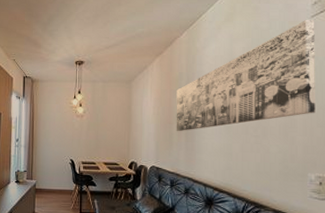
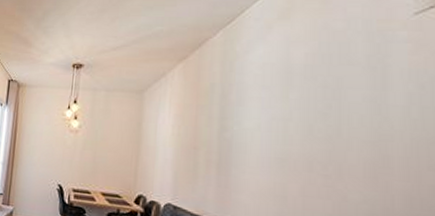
wall art: present [176,19,315,132] -> none [203,17,424,161]

